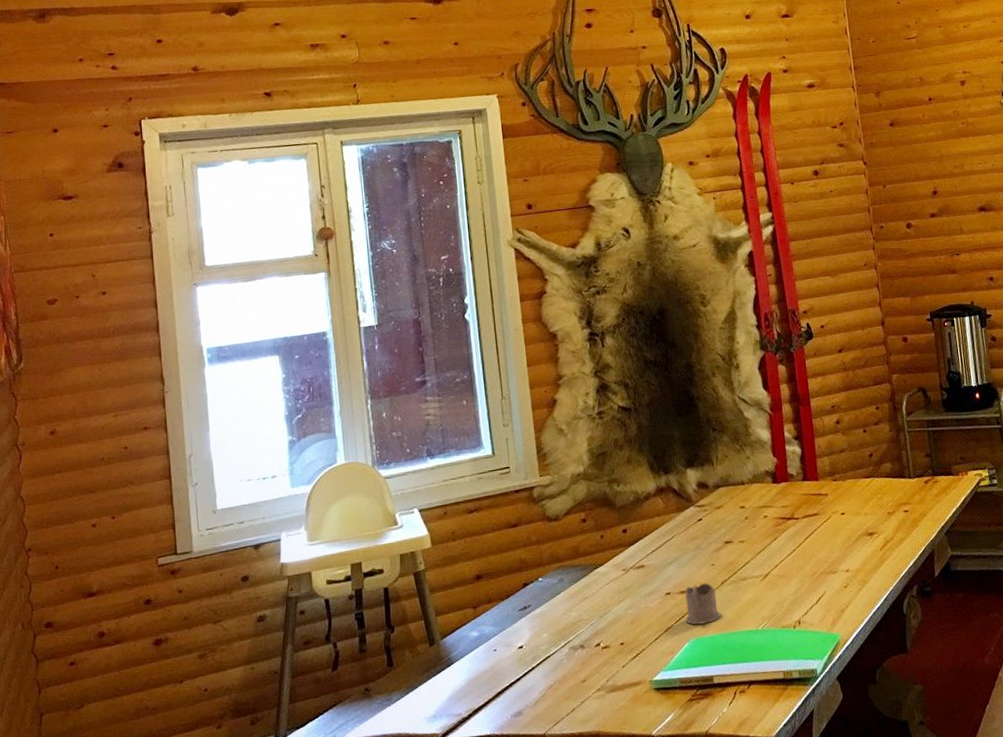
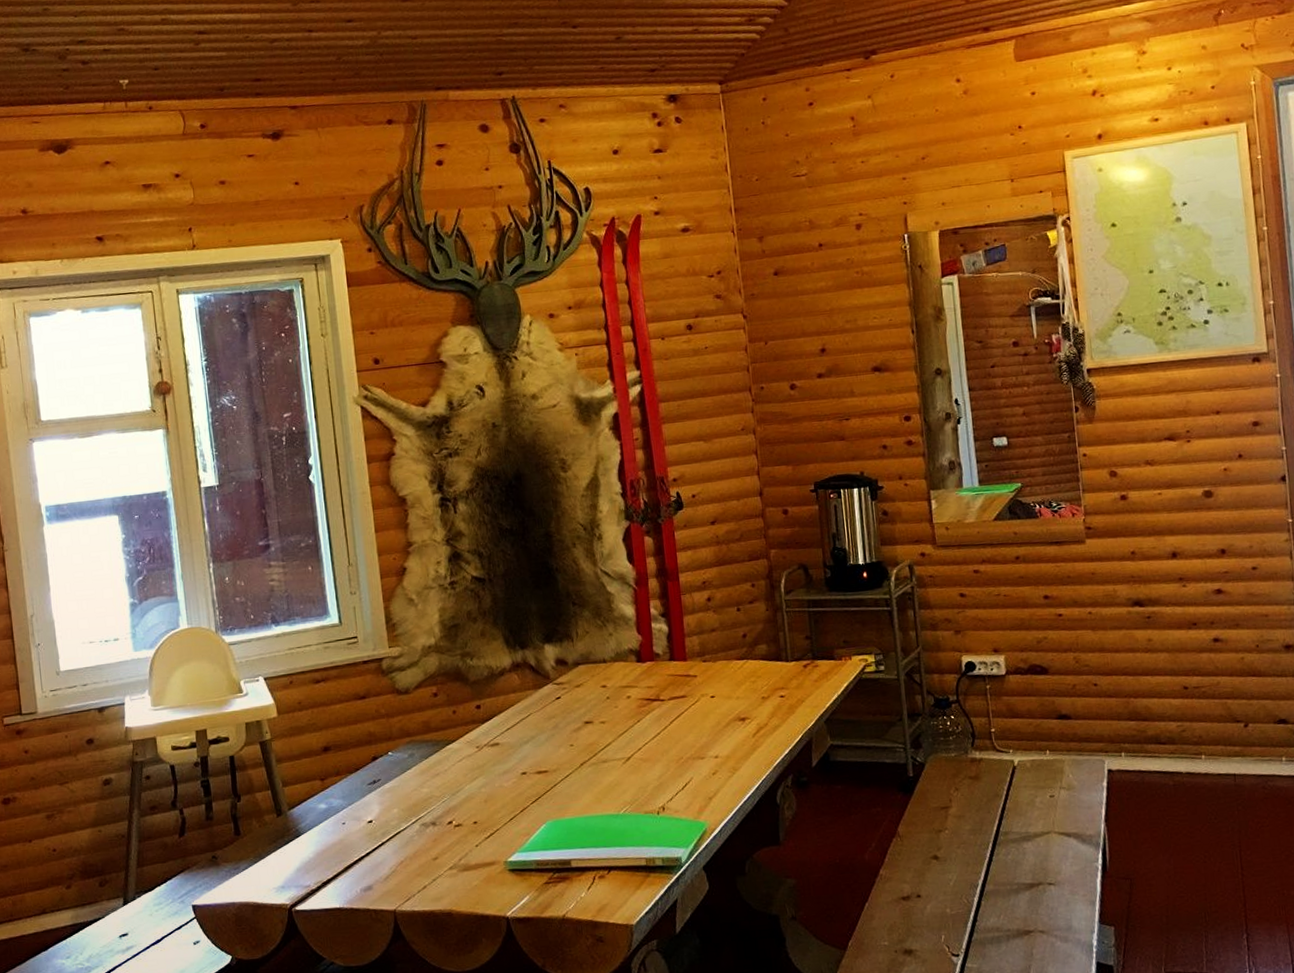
tea glass holder: present [685,583,721,625] -> none [541,764,580,807]

